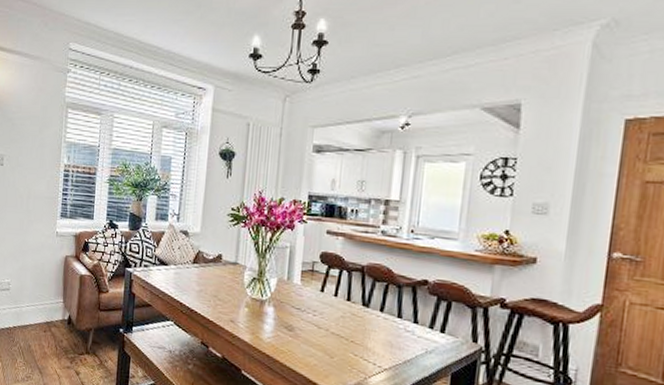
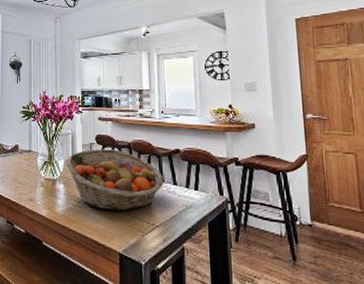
fruit basket: none [279,268,403,348] -> present [66,149,165,211]

